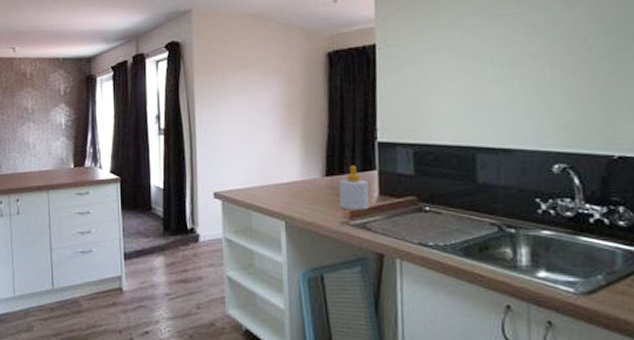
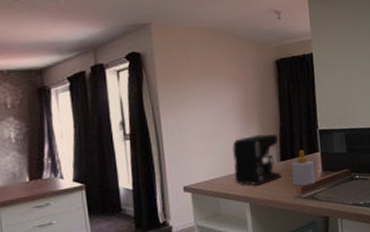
coffee maker: none [269,140,326,202] -> present [232,134,282,186]

